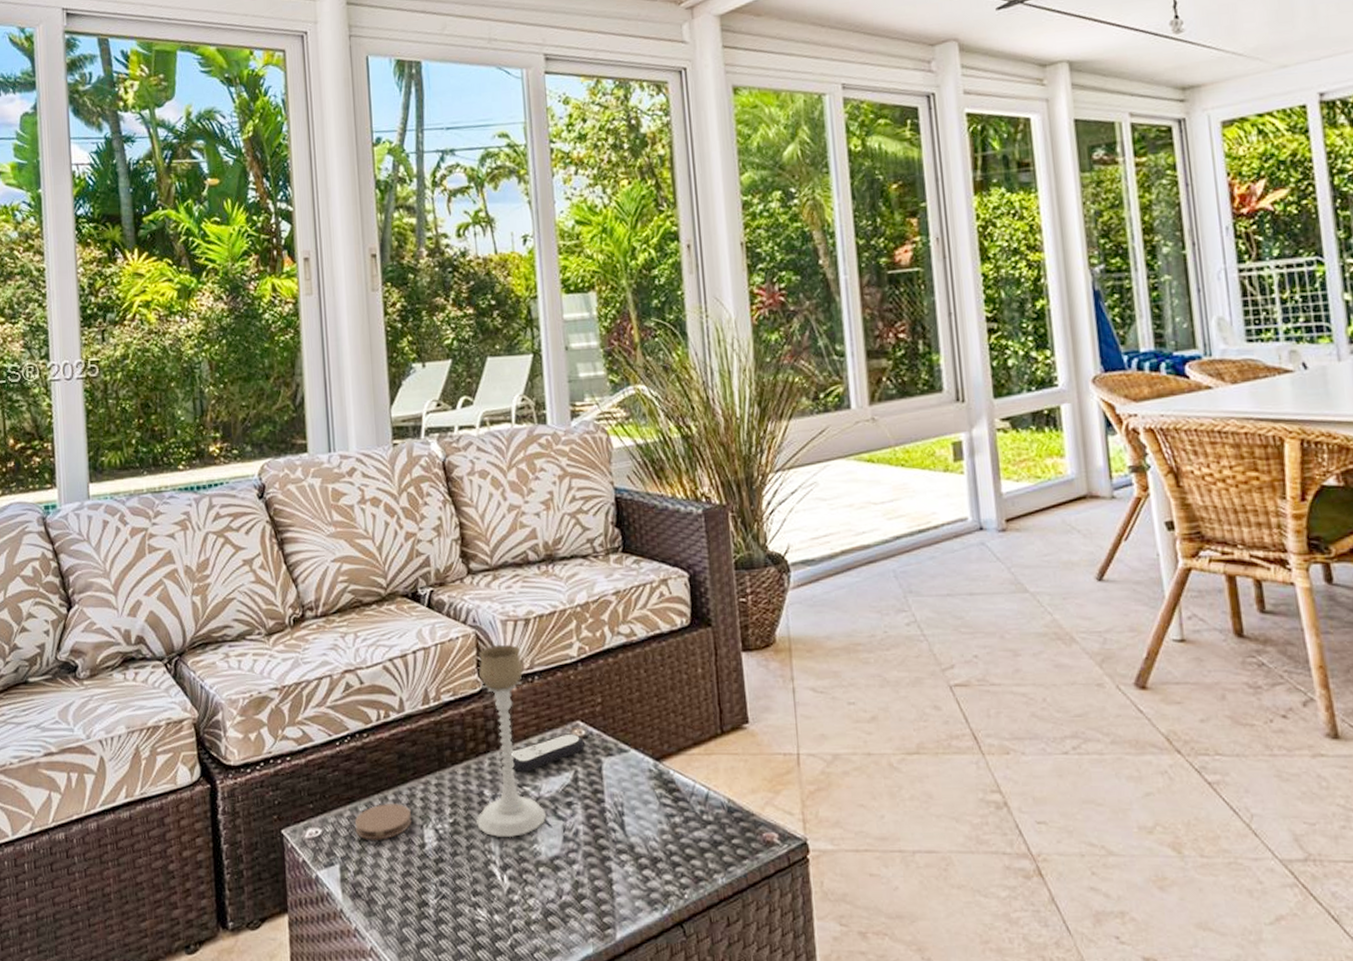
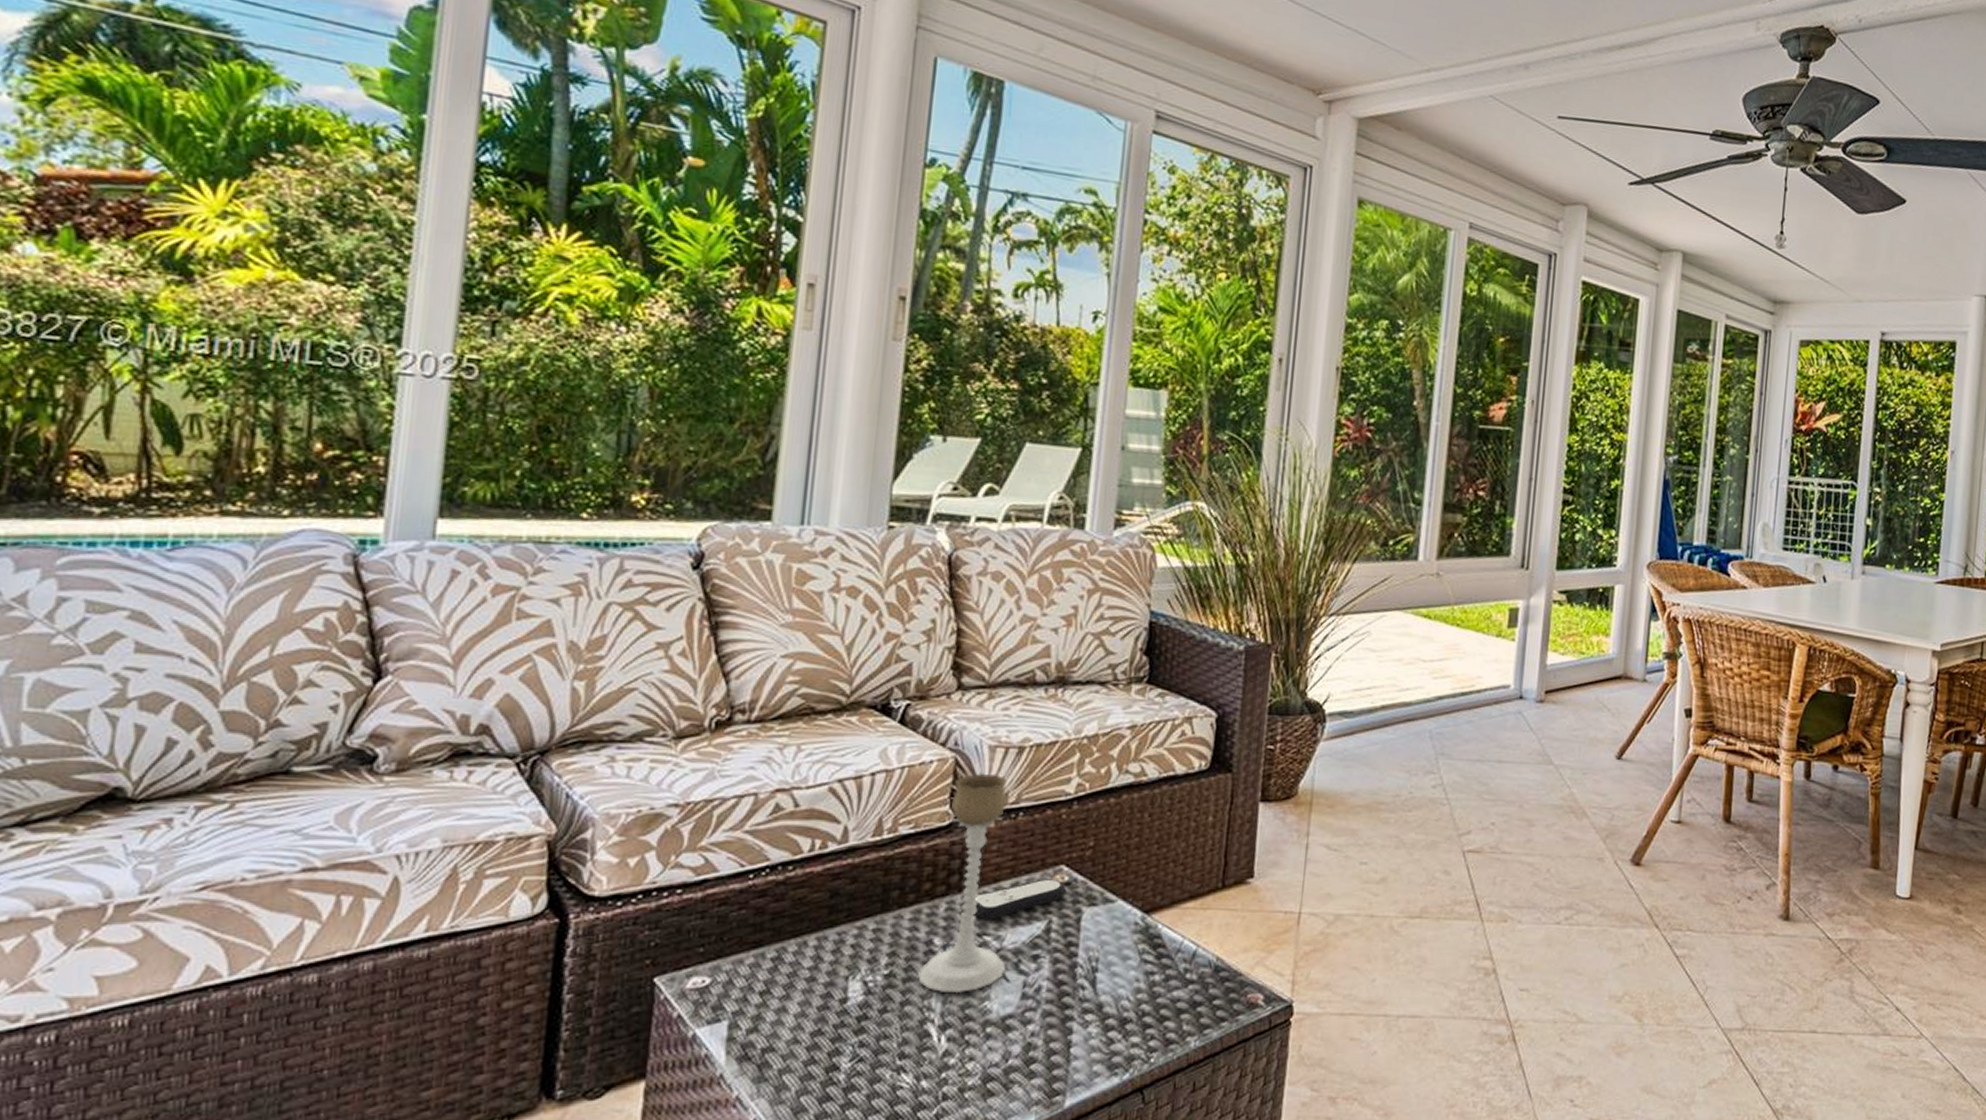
coaster: present [354,802,411,840] -> none [756,949,836,993]

